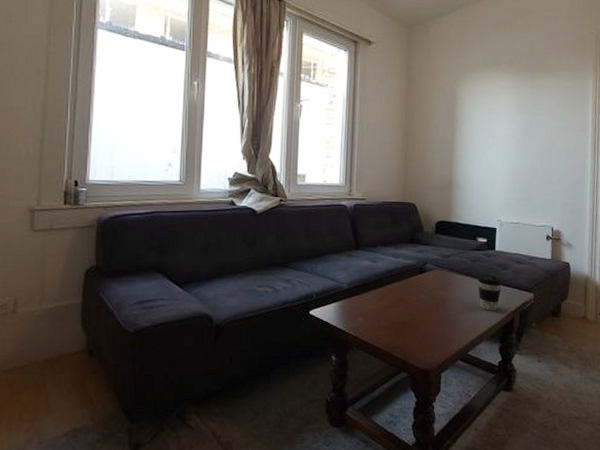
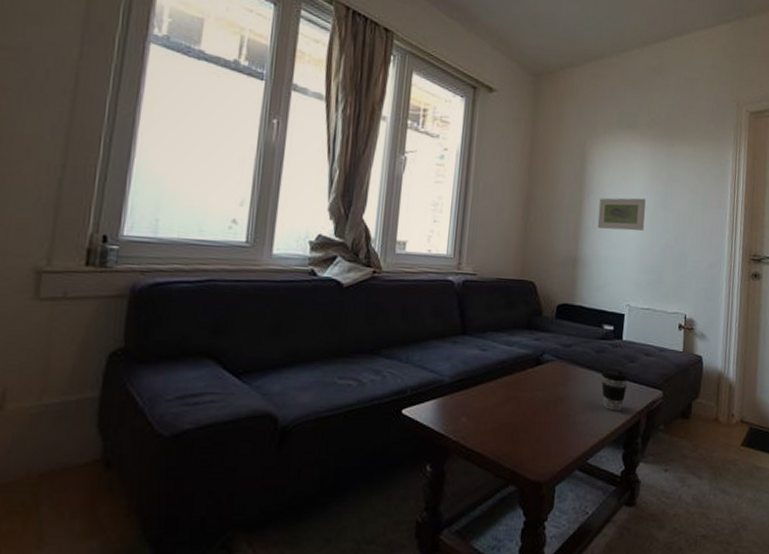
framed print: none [468,127,512,156] -> present [597,198,646,231]

